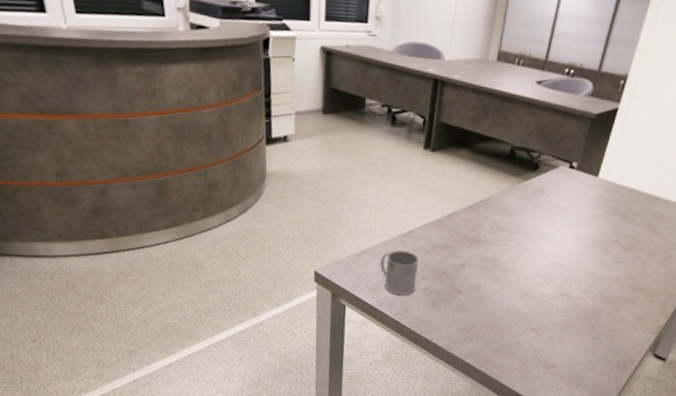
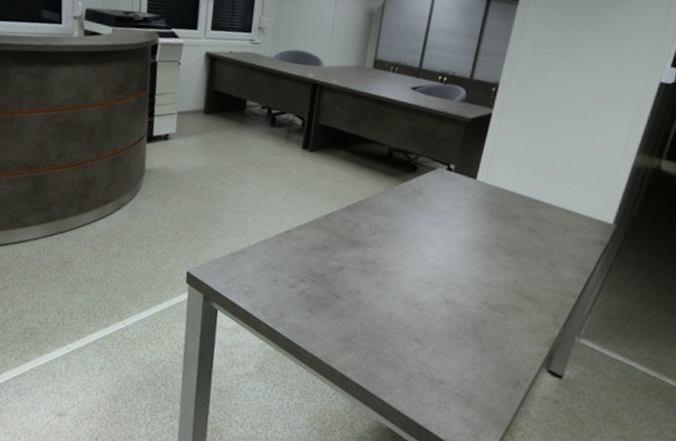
mug: present [380,250,419,295] -> none [255,250,296,299]

